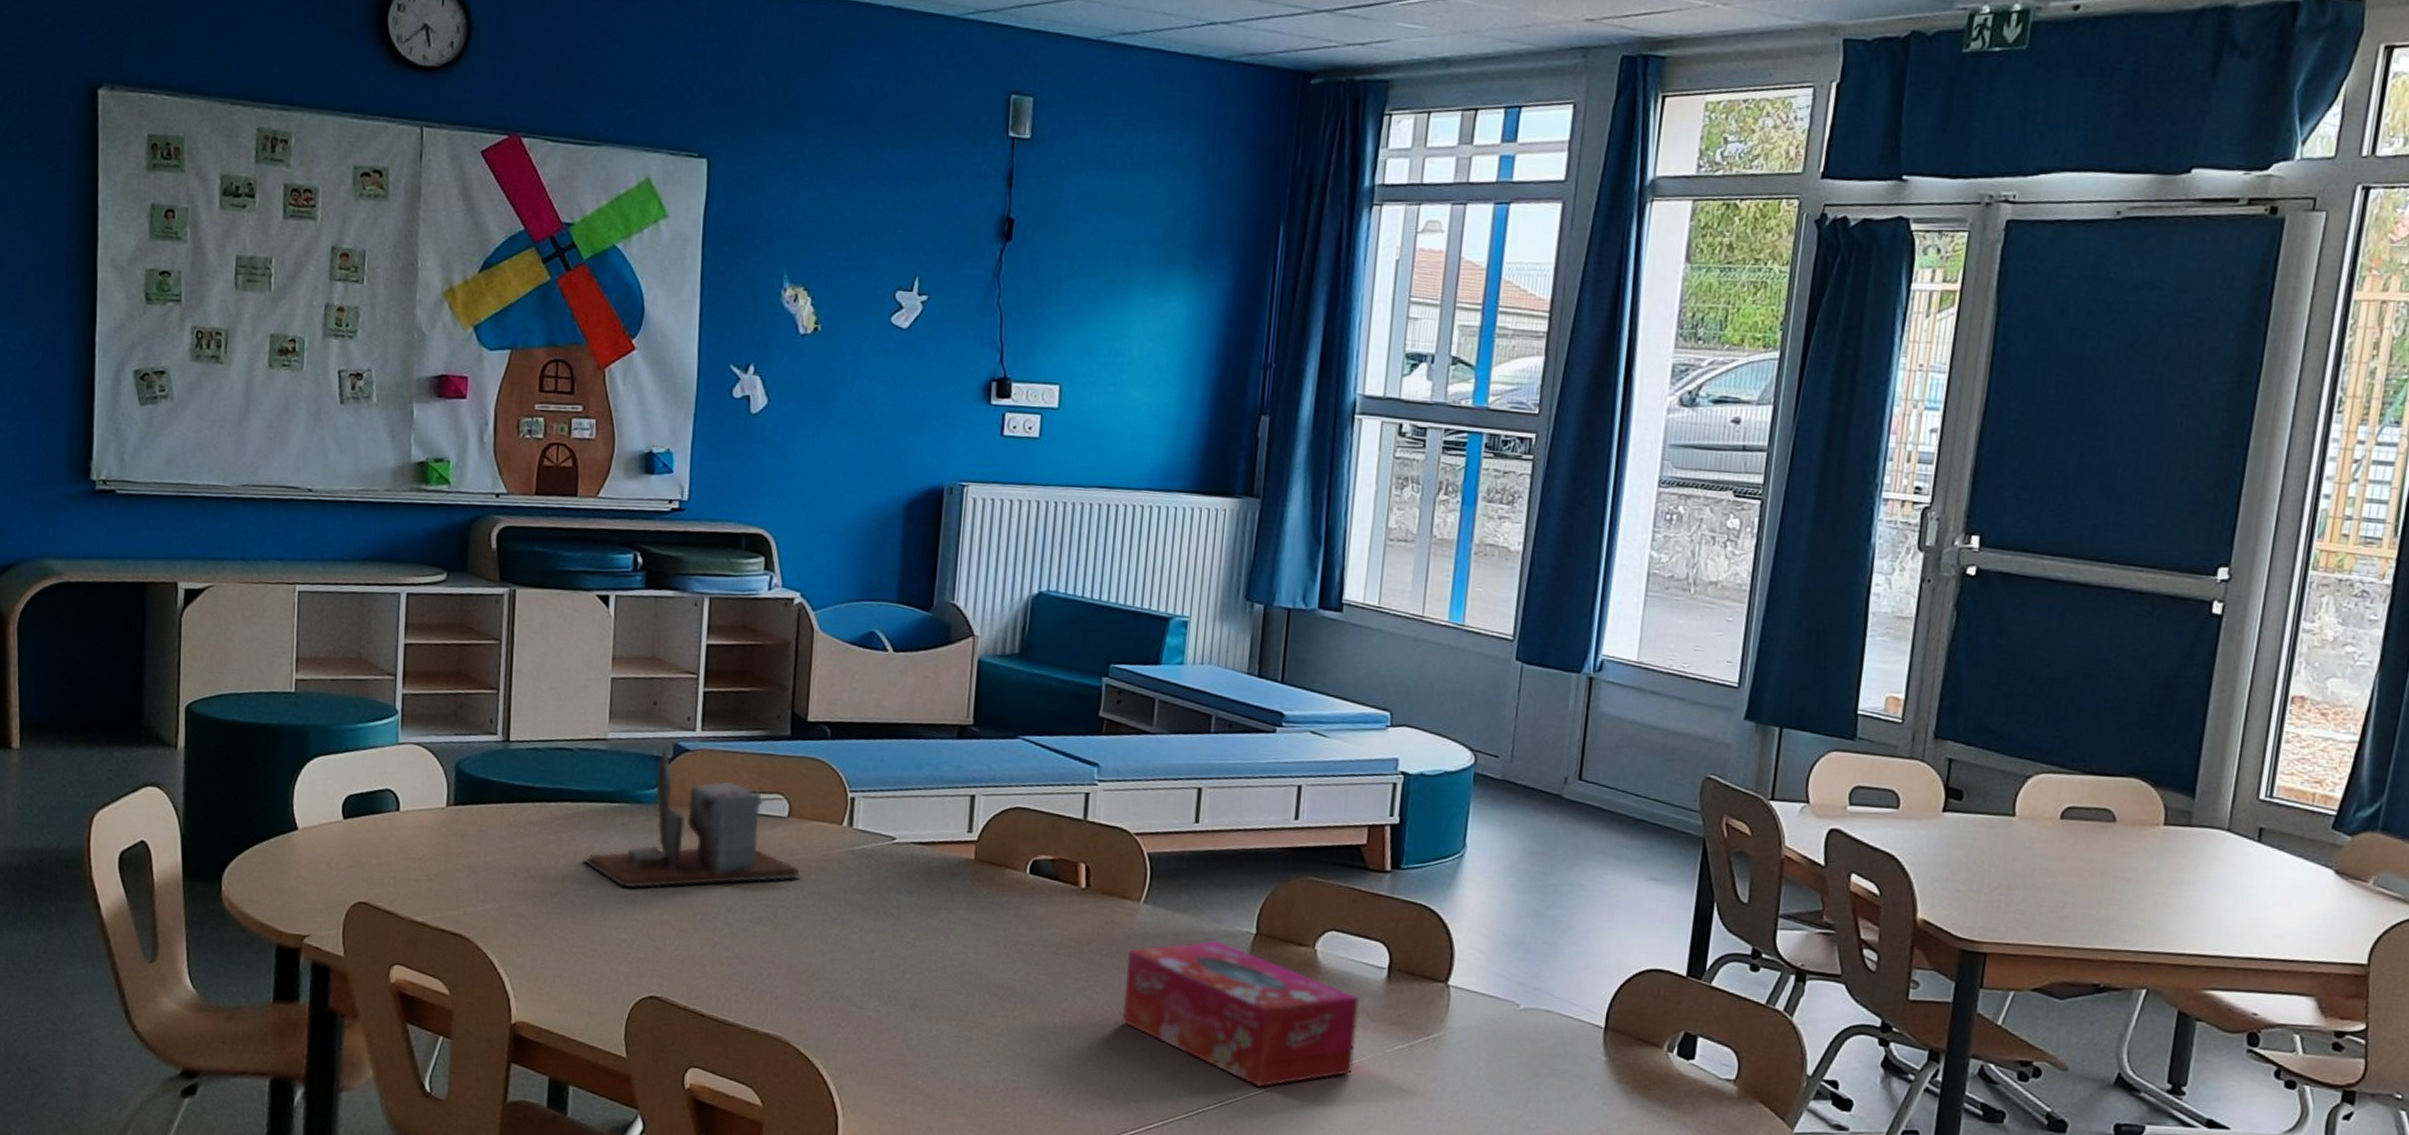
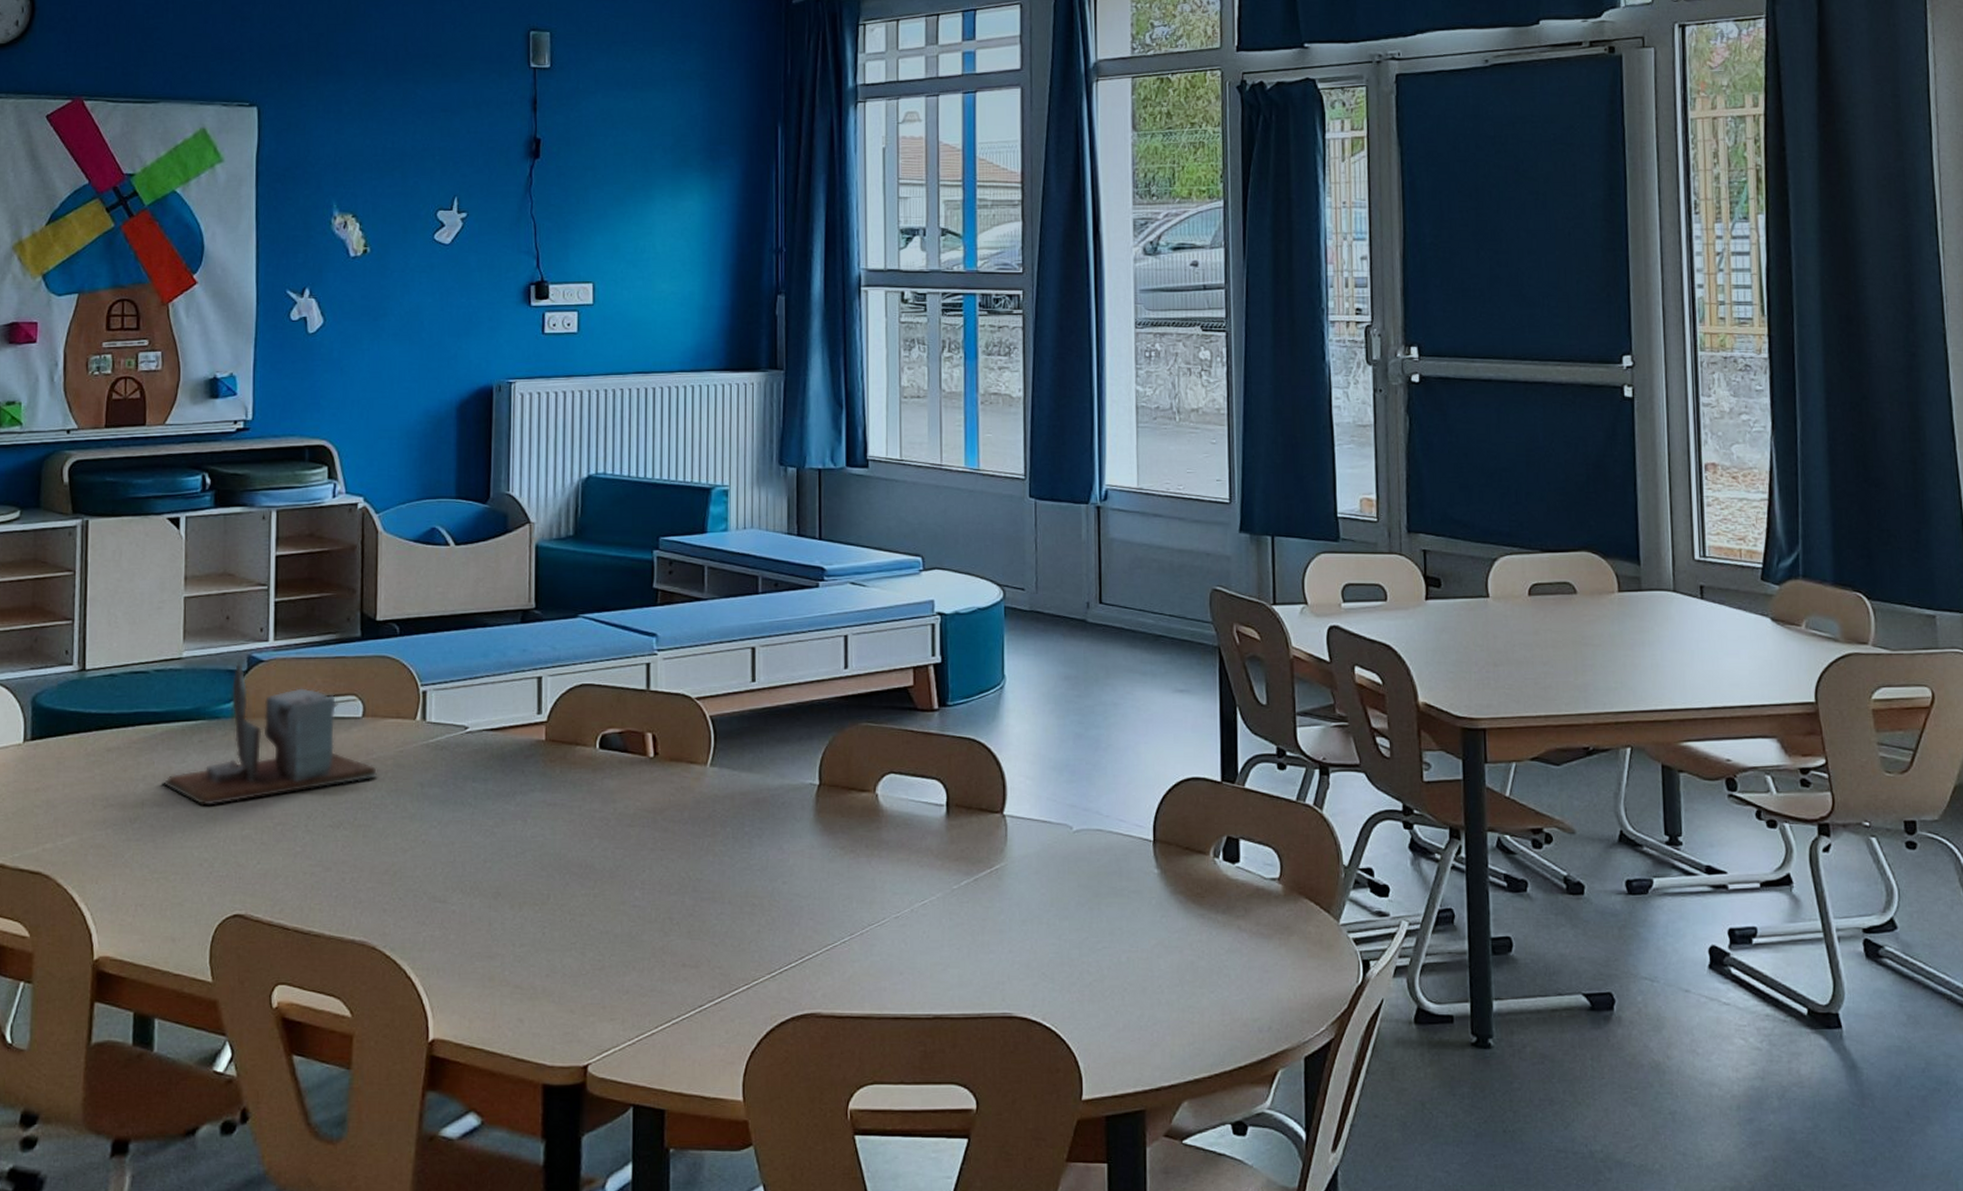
tissue box: present [1122,940,1359,1088] -> none [699,795,923,939]

